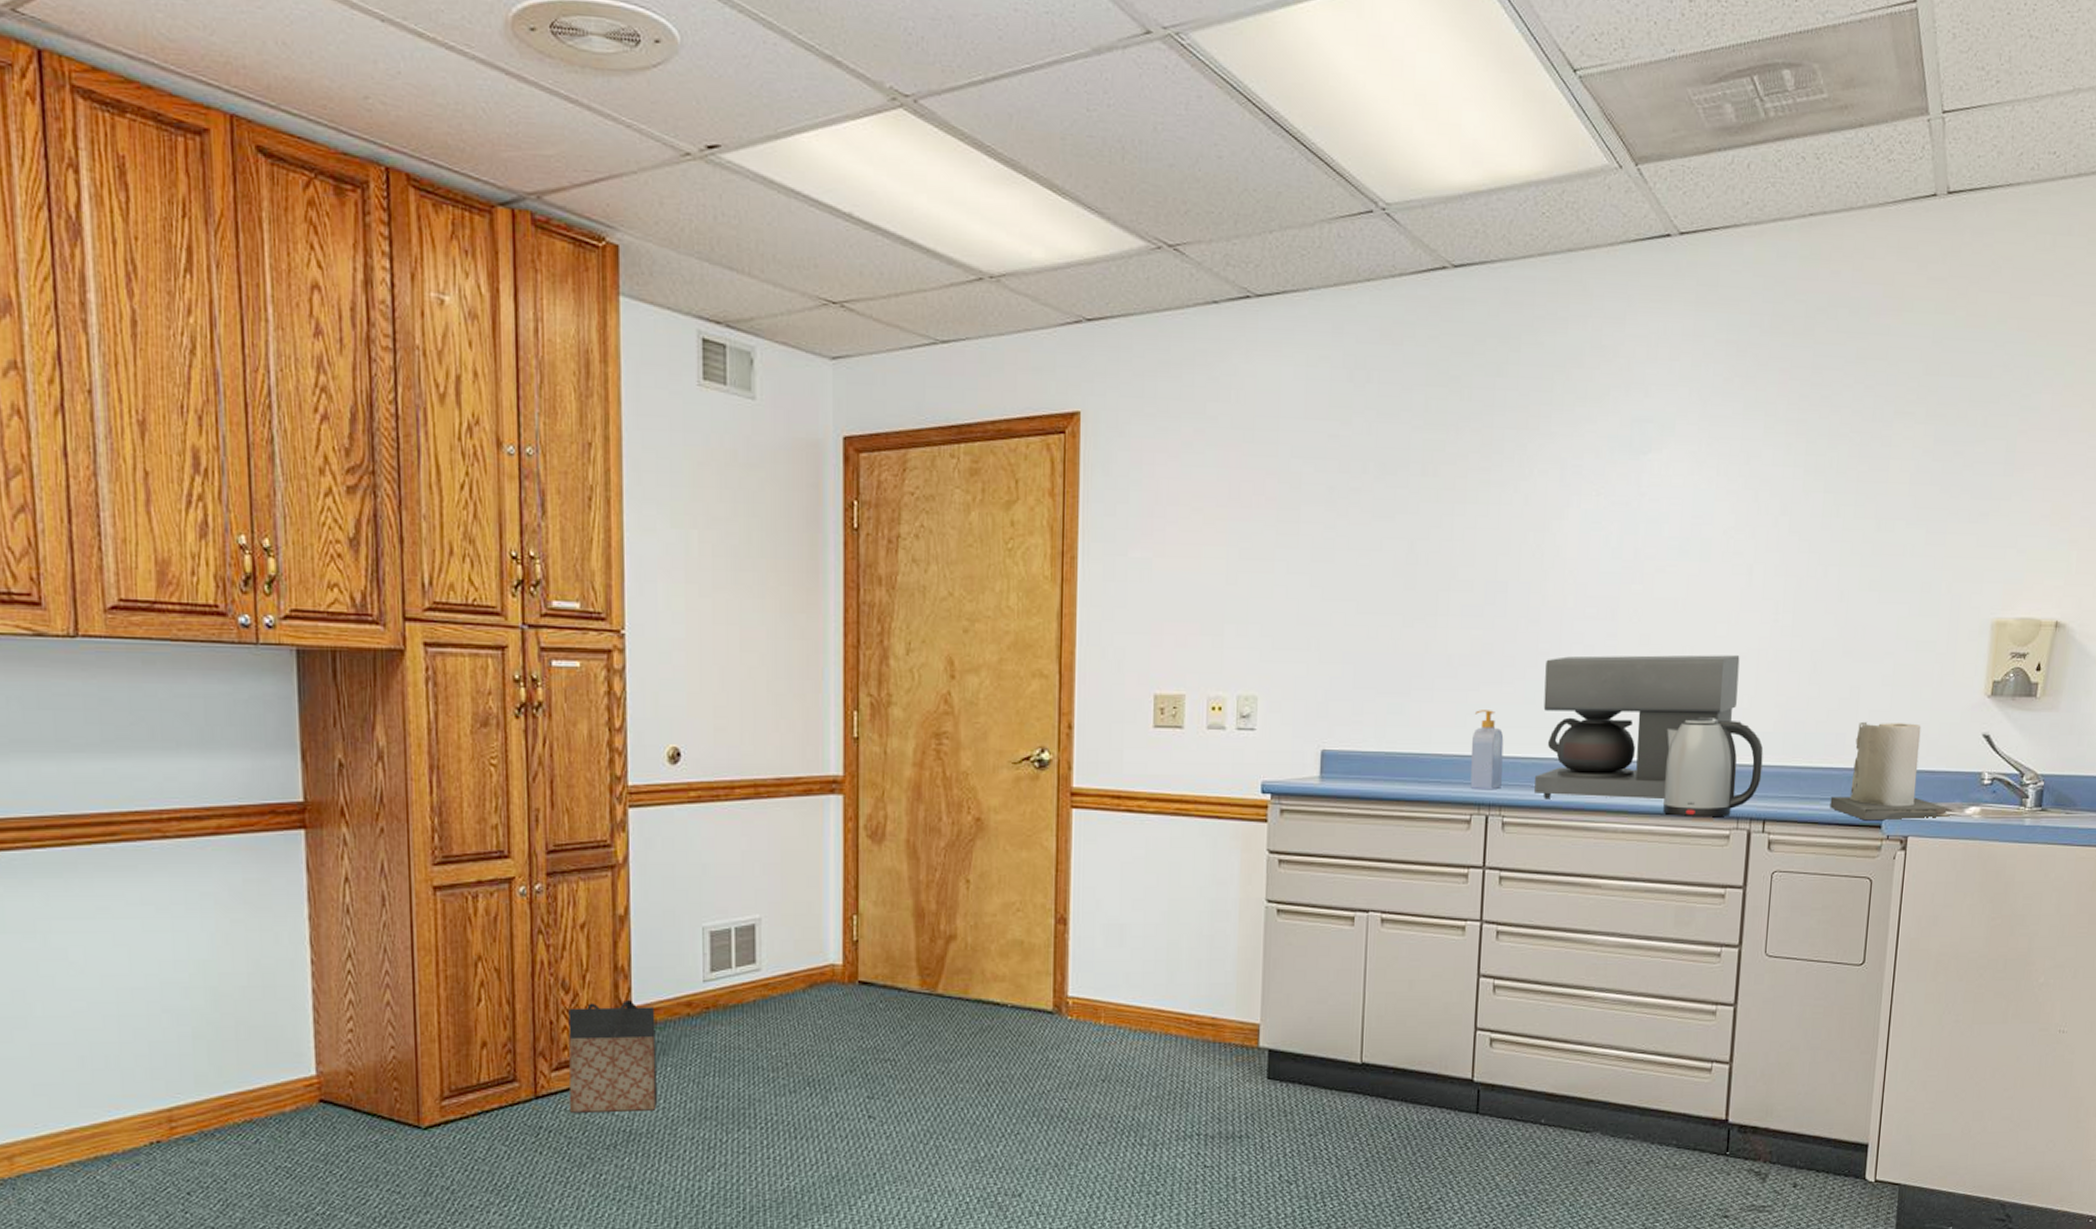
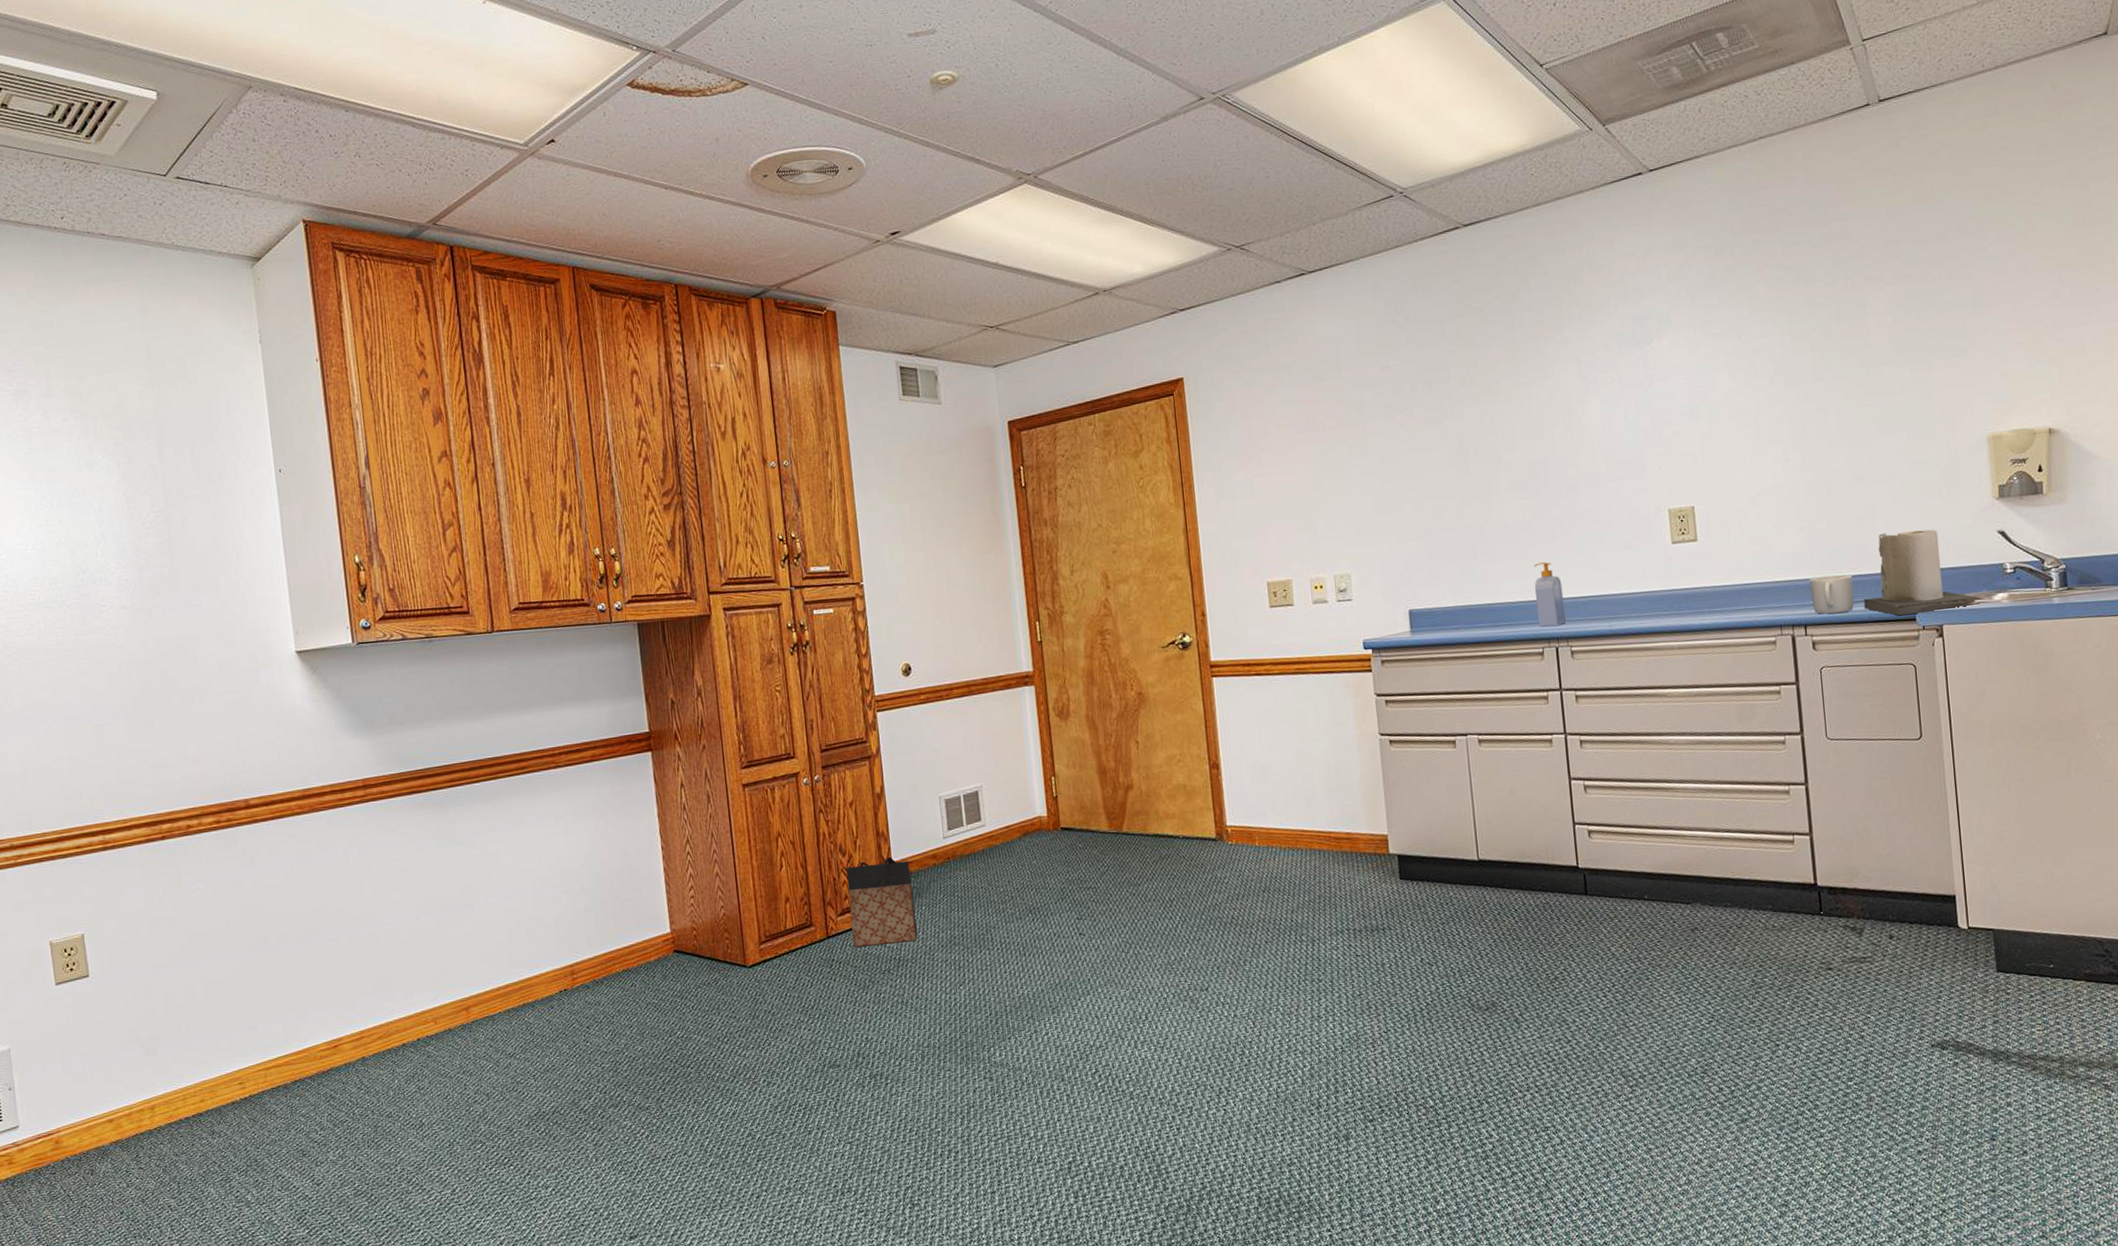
coffee maker: present [1534,655,1740,800] -> none [1589,492,1763,629]
kettle: present [1662,716,1764,818] -> none [1703,545,1797,630]
mug: none [1775,764,1824,809] -> present [1809,574,1854,614]

